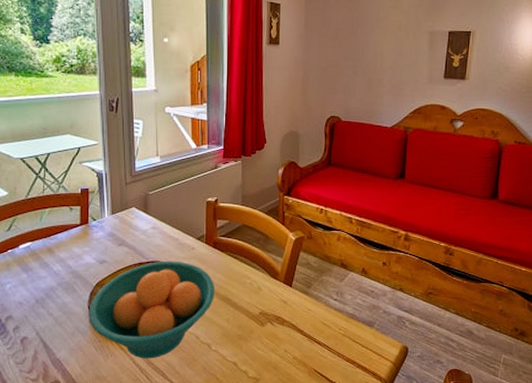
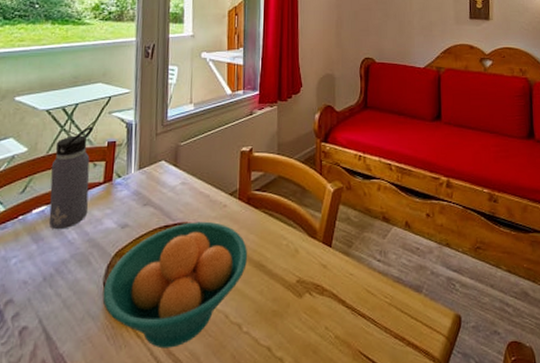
water bottle: none [31,174,68,263] -> present [49,126,94,230]

